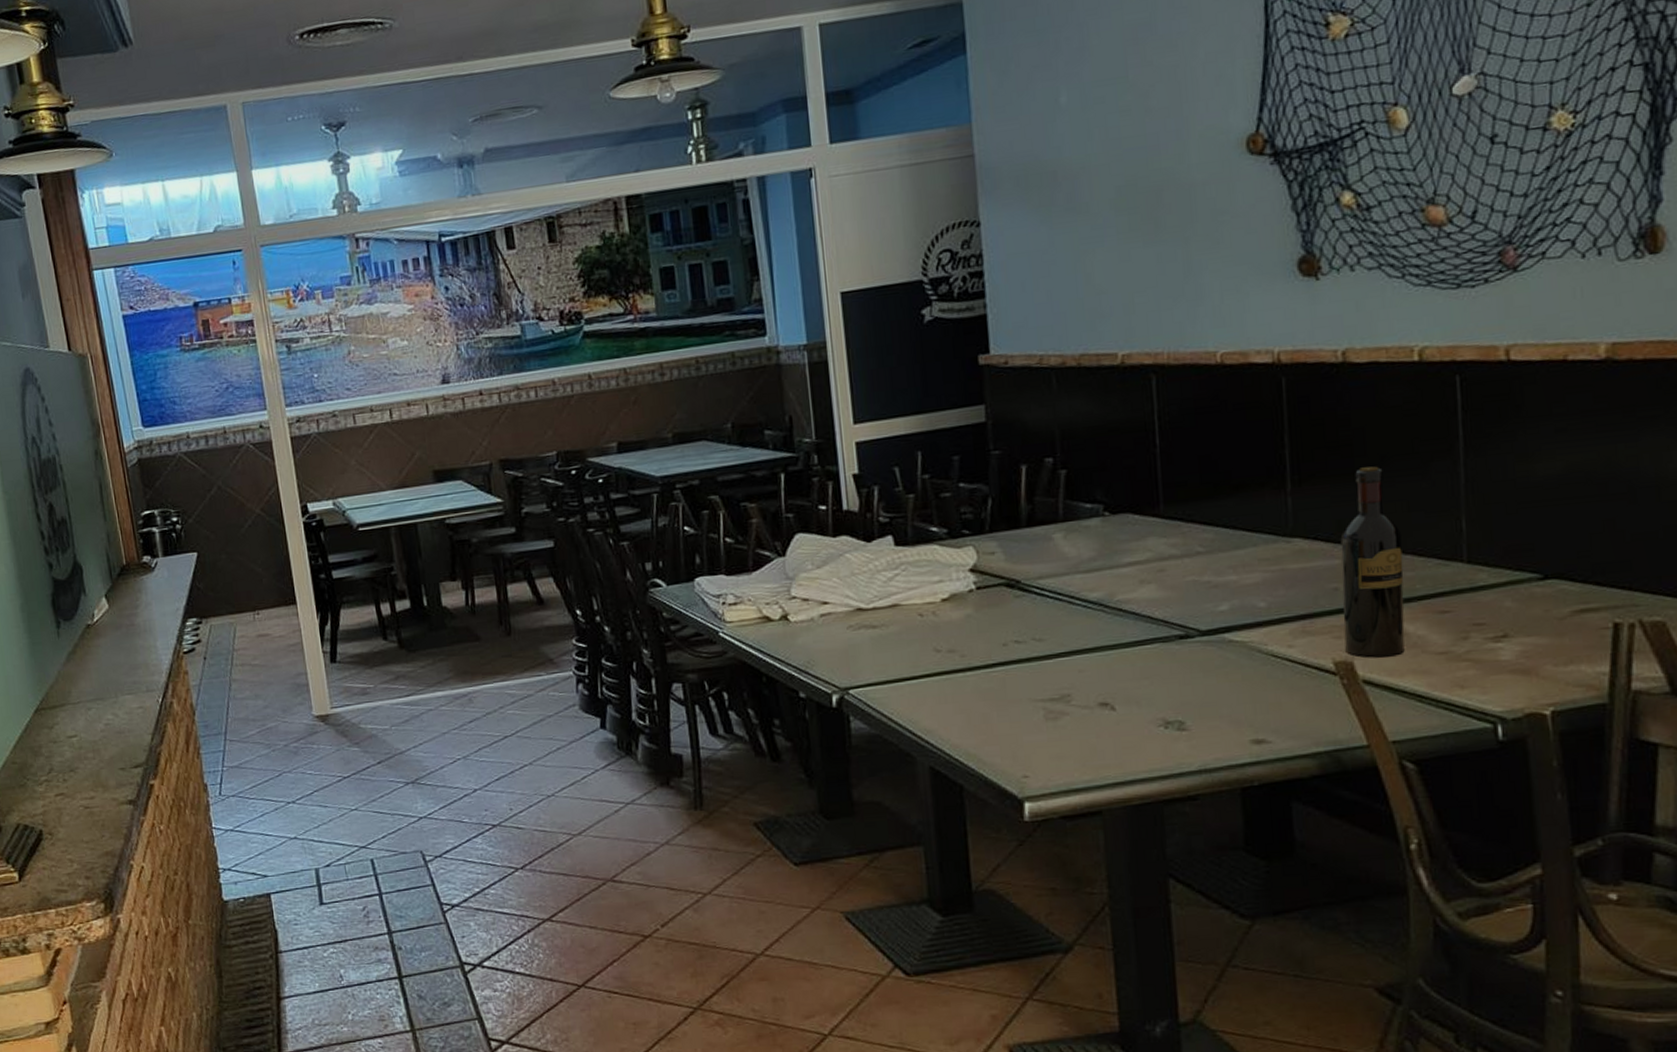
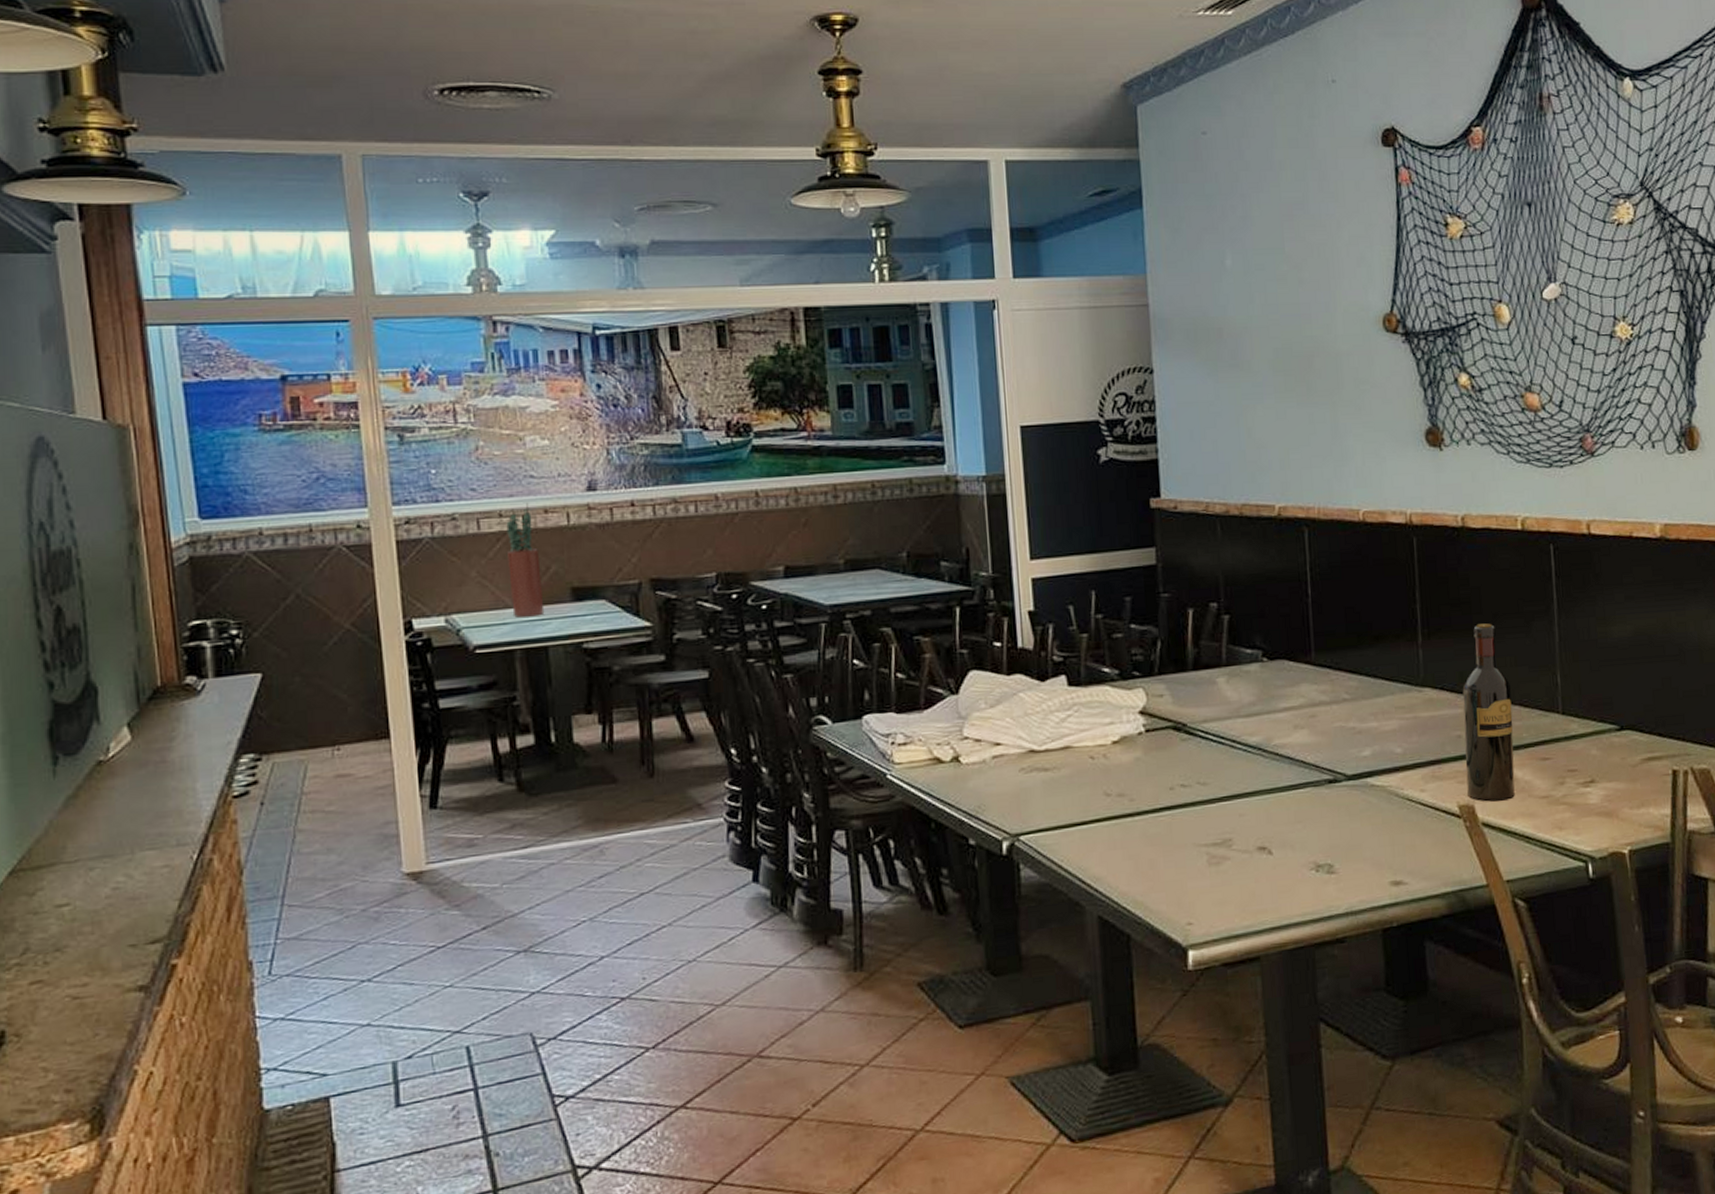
vase: none [377,398,412,499] -> present [506,503,545,618]

